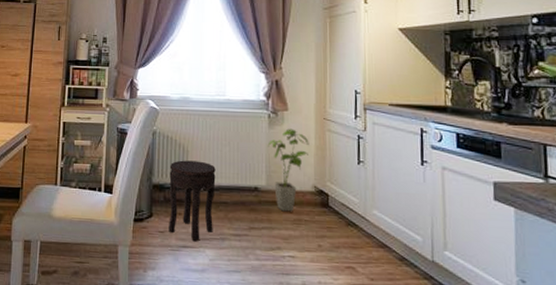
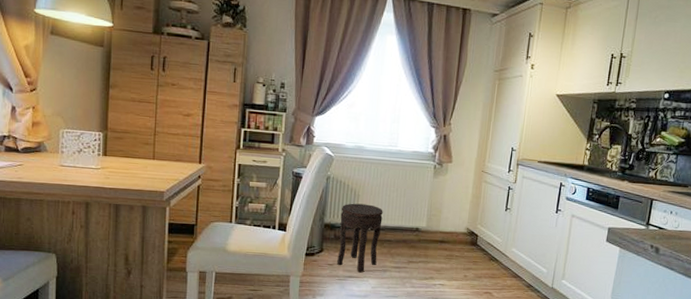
house plant: present [268,128,309,212] -> none [431,178,467,249]

